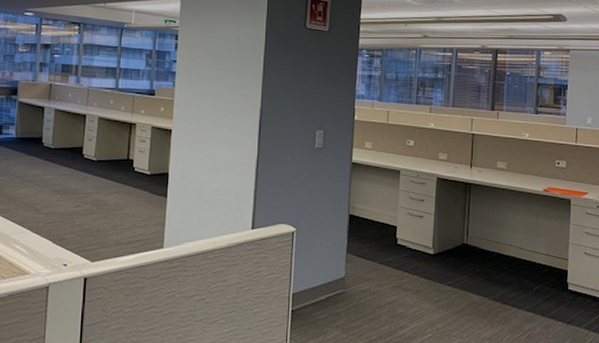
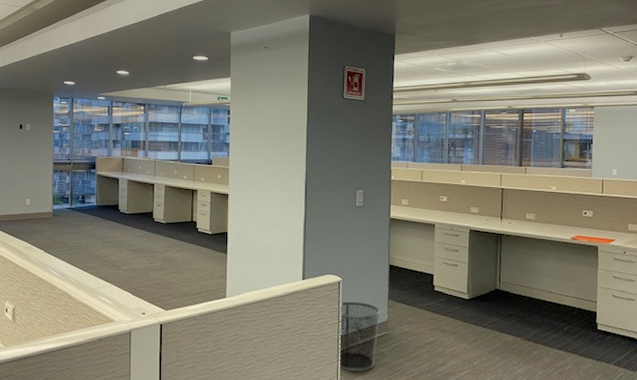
waste bin: none [289,254,337,335] -> present [339,301,381,372]

